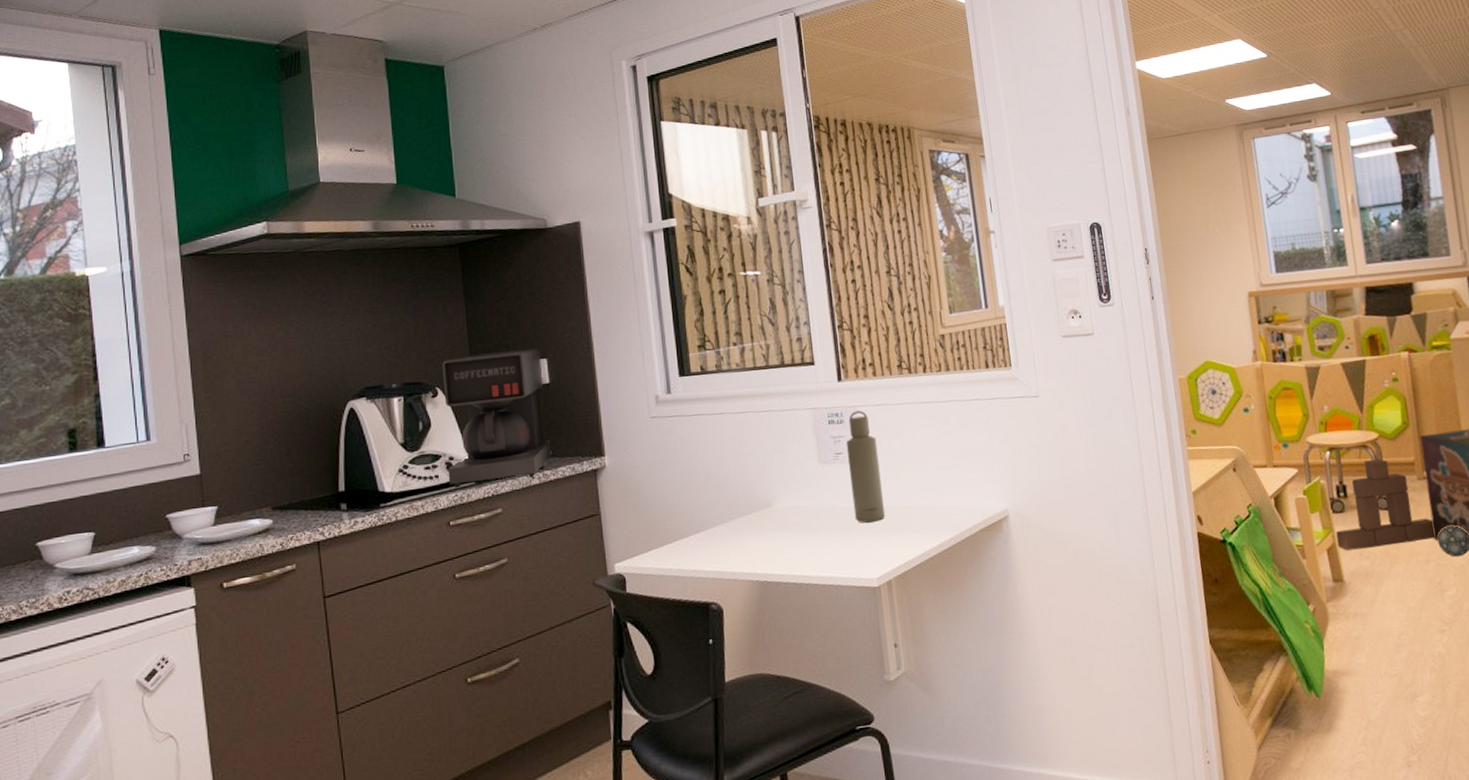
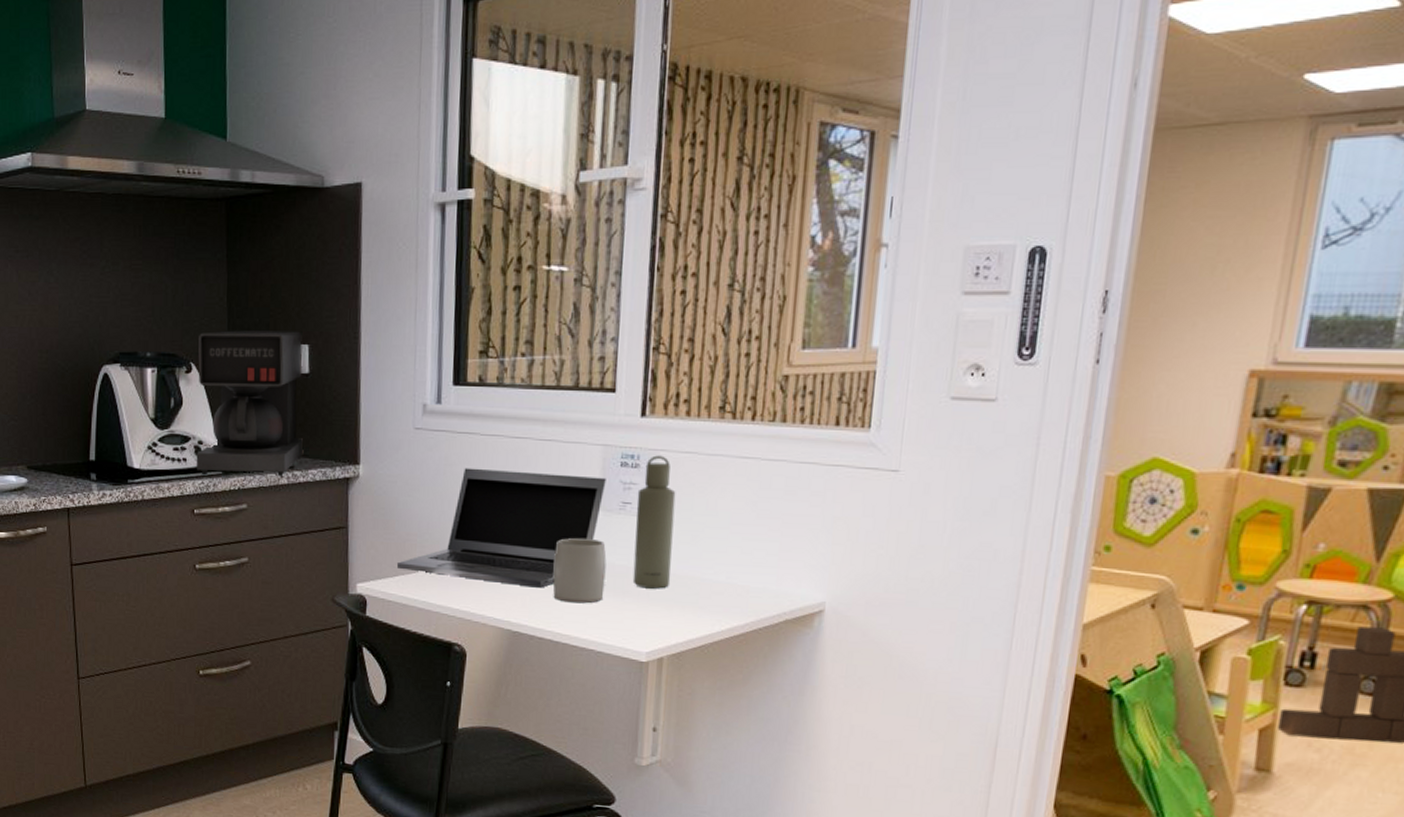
laptop: none [649,435,820,544] -> present [396,468,606,588]
mug: none [786,488,834,547] -> present [552,537,607,604]

